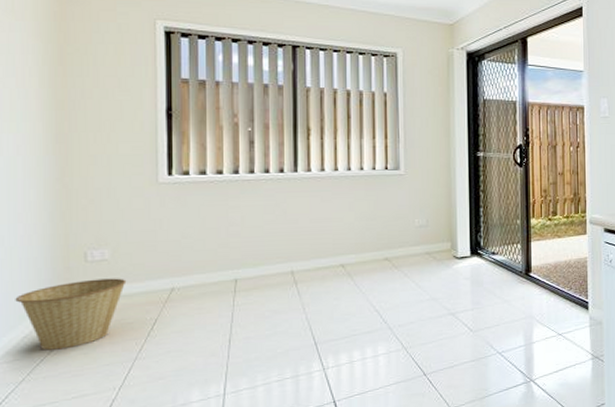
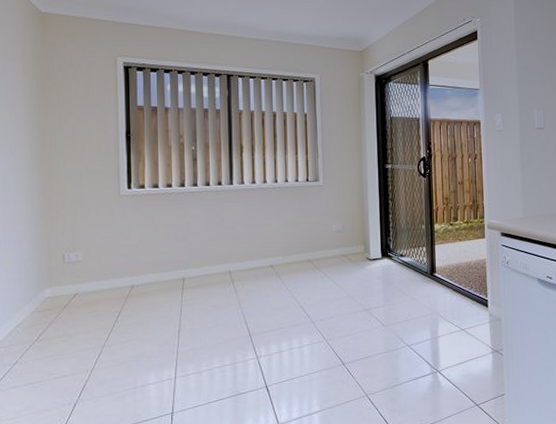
basket: present [15,278,127,350] -> none [10,276,96,337]

